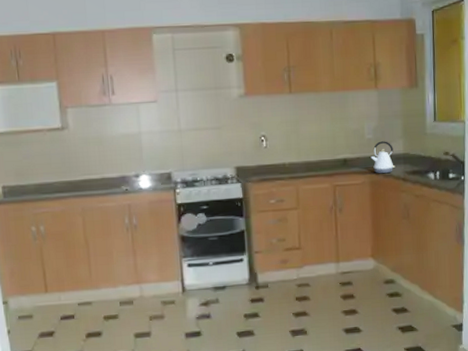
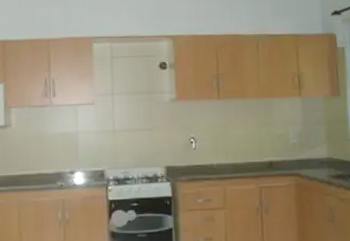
kettle: present [370,141,395,174] -> none [295,145,320,177]

